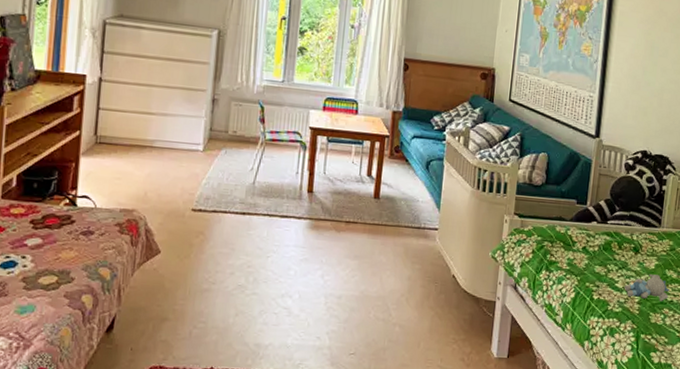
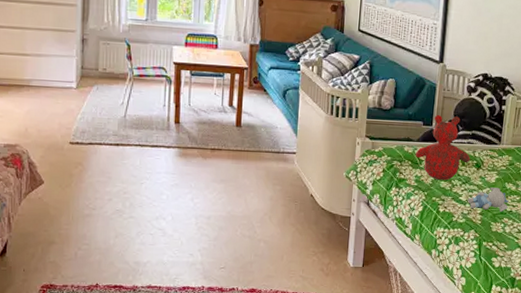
teddy bear: none [567,192,628,265] -> present [415,114,471,181]

